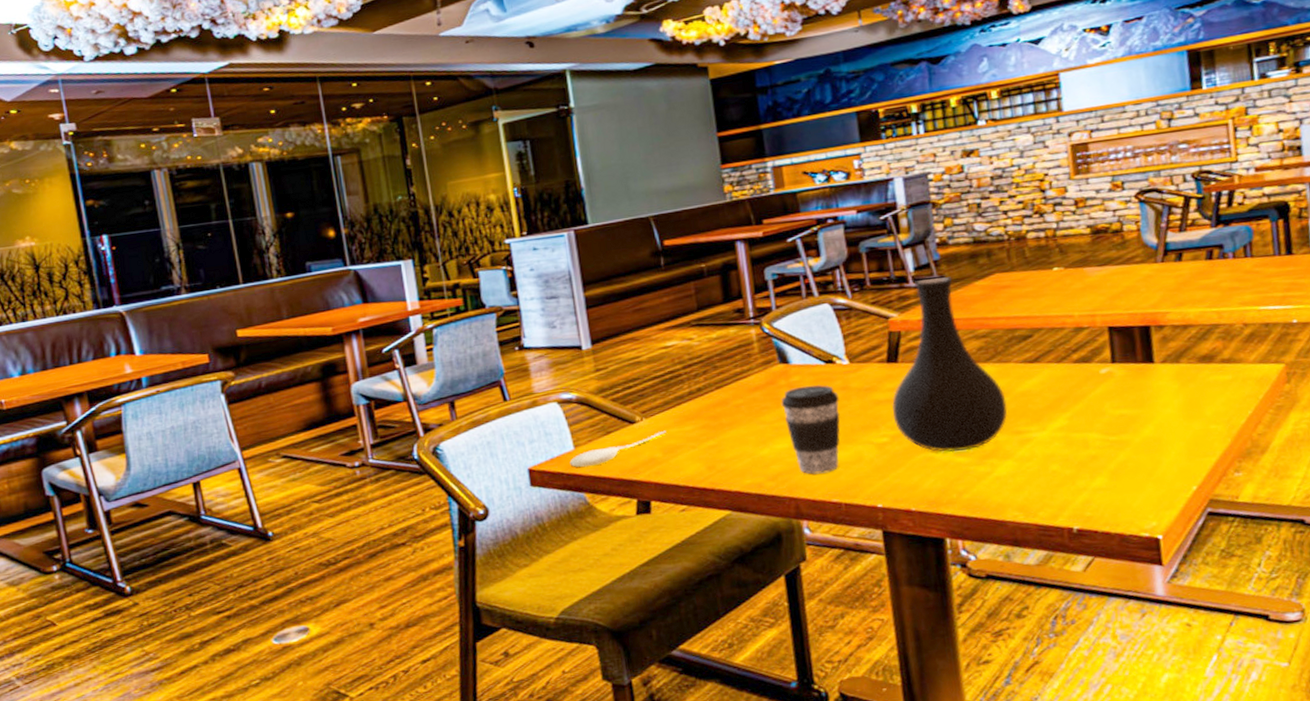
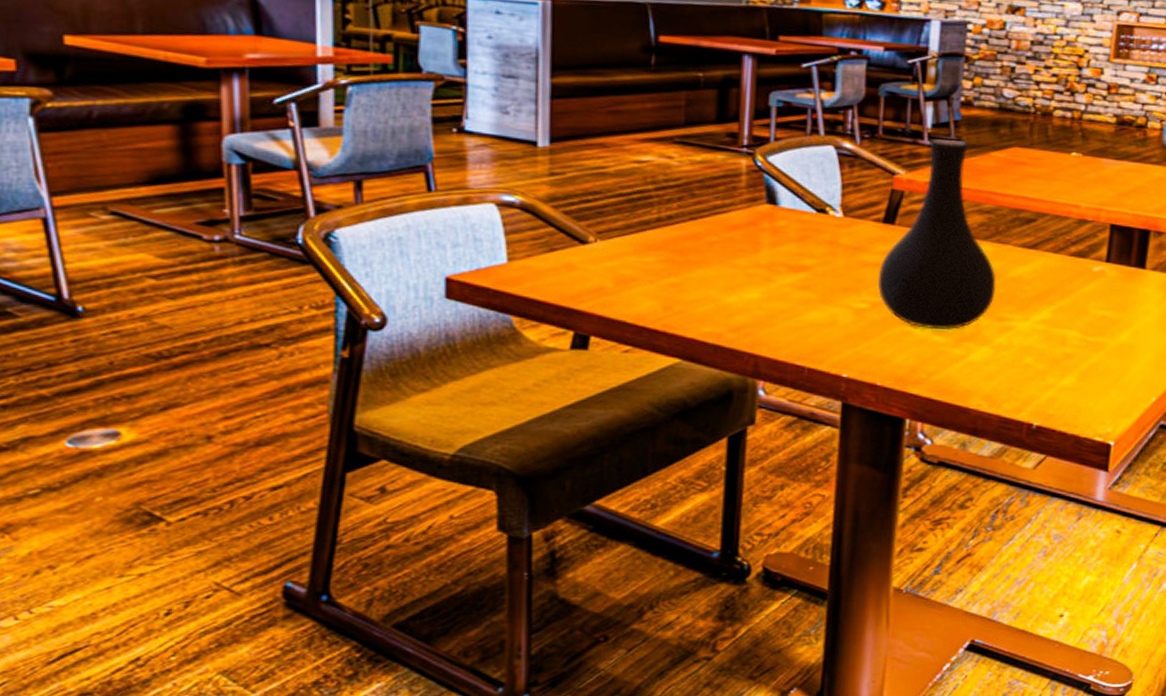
spoon: present [570,430,666,468] -> none [499,257,622,286]
coffee cup: present [781,384,840,474] -> none [760,233,825,333]

